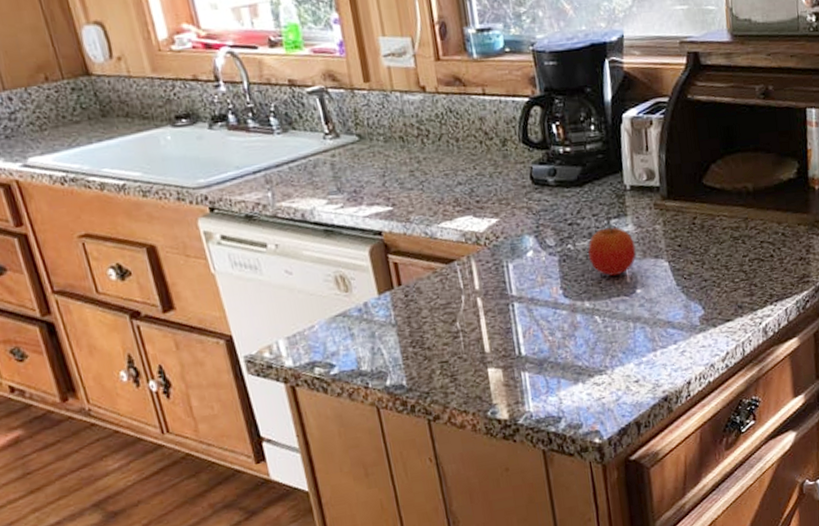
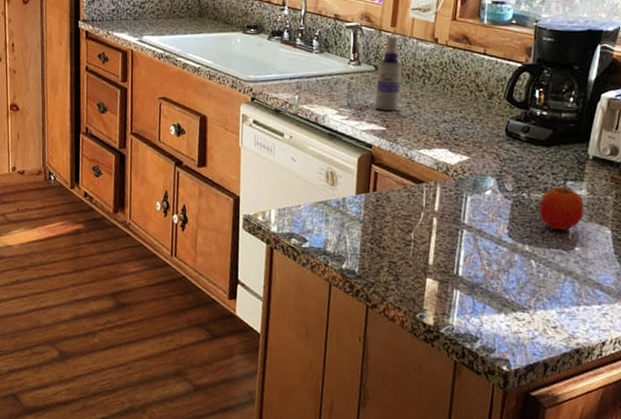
spray bottle: none [361,95,401,187] -> present [374,37,403,111]

